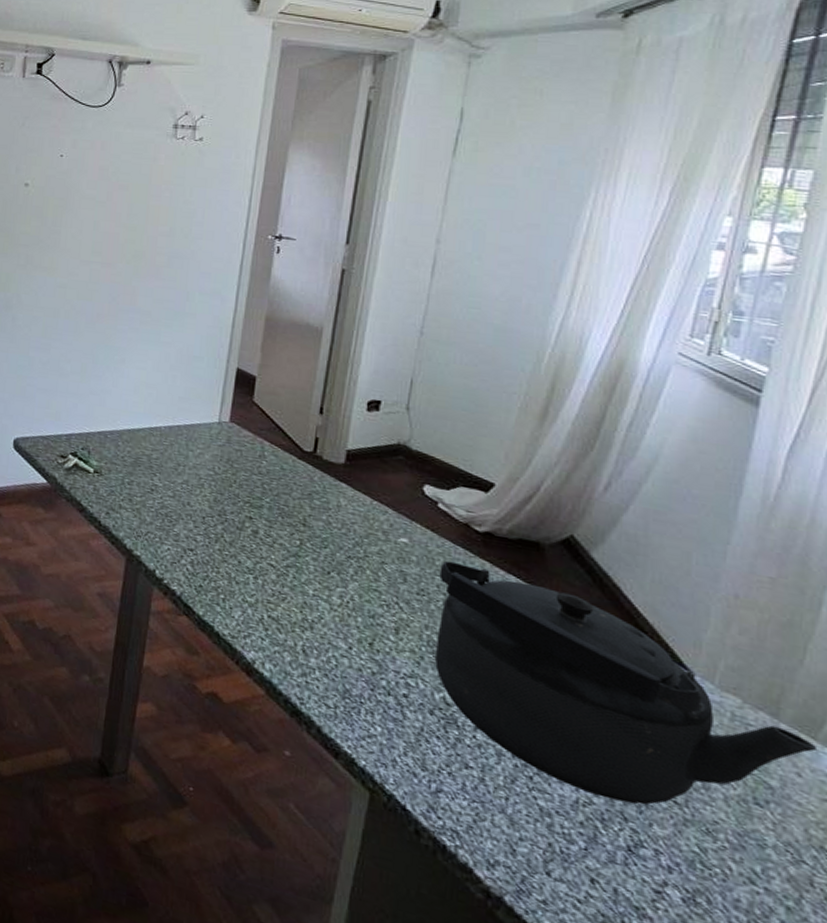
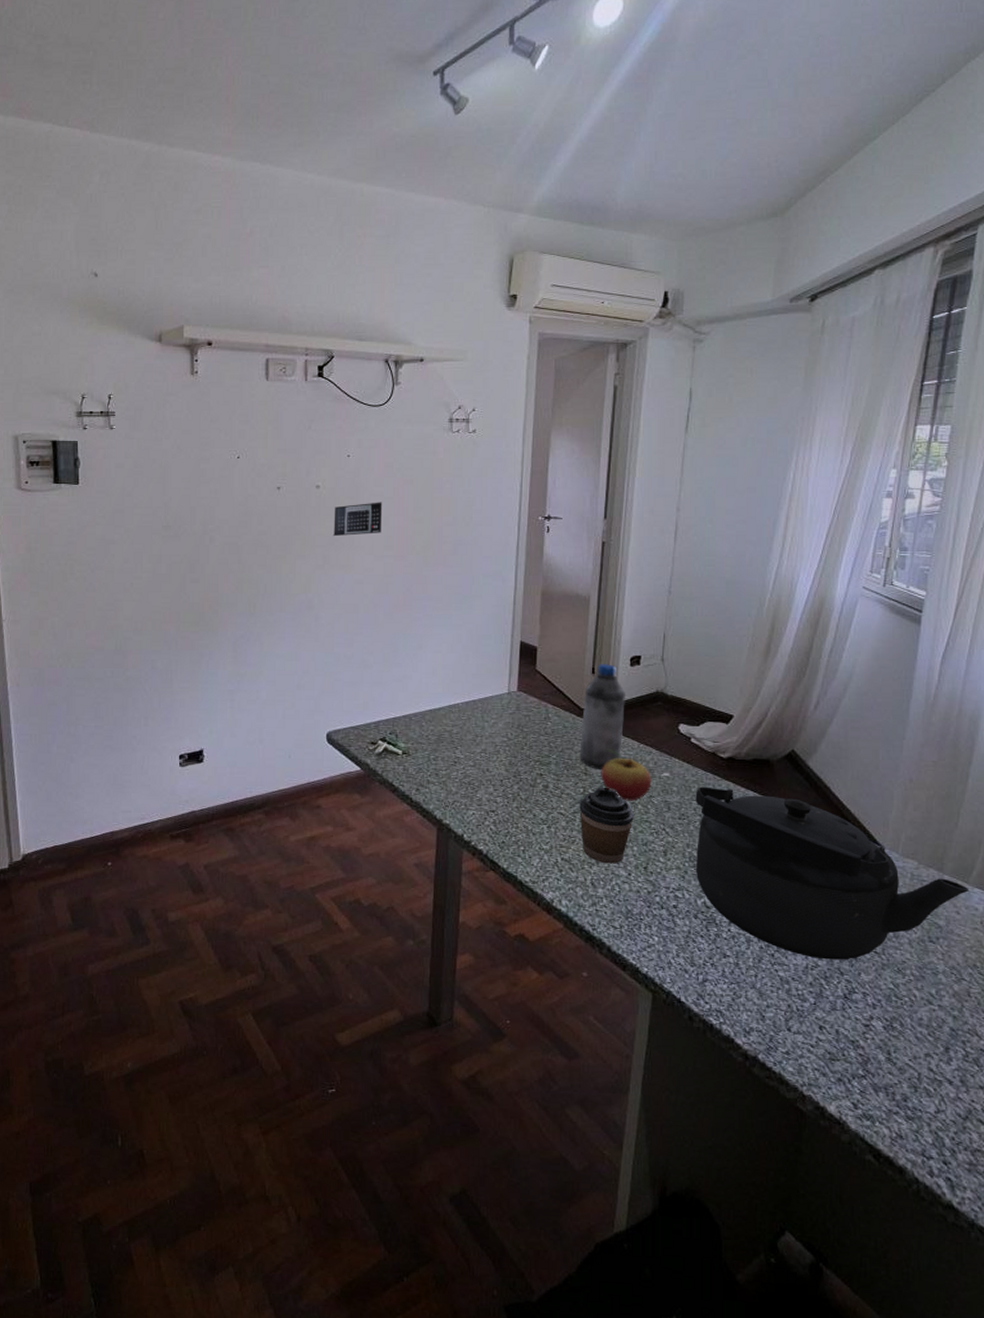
calendar: none [38,205,94,238] -> present [332,502,383,537]
coffee cup: none [293,542,360,633] -> present [579,787,634,864]
water bottle: none [298,404,359,523] -> present [579,664,625,769]
fruit: none [322,499,386,565] -> present [601,748,652,801]

